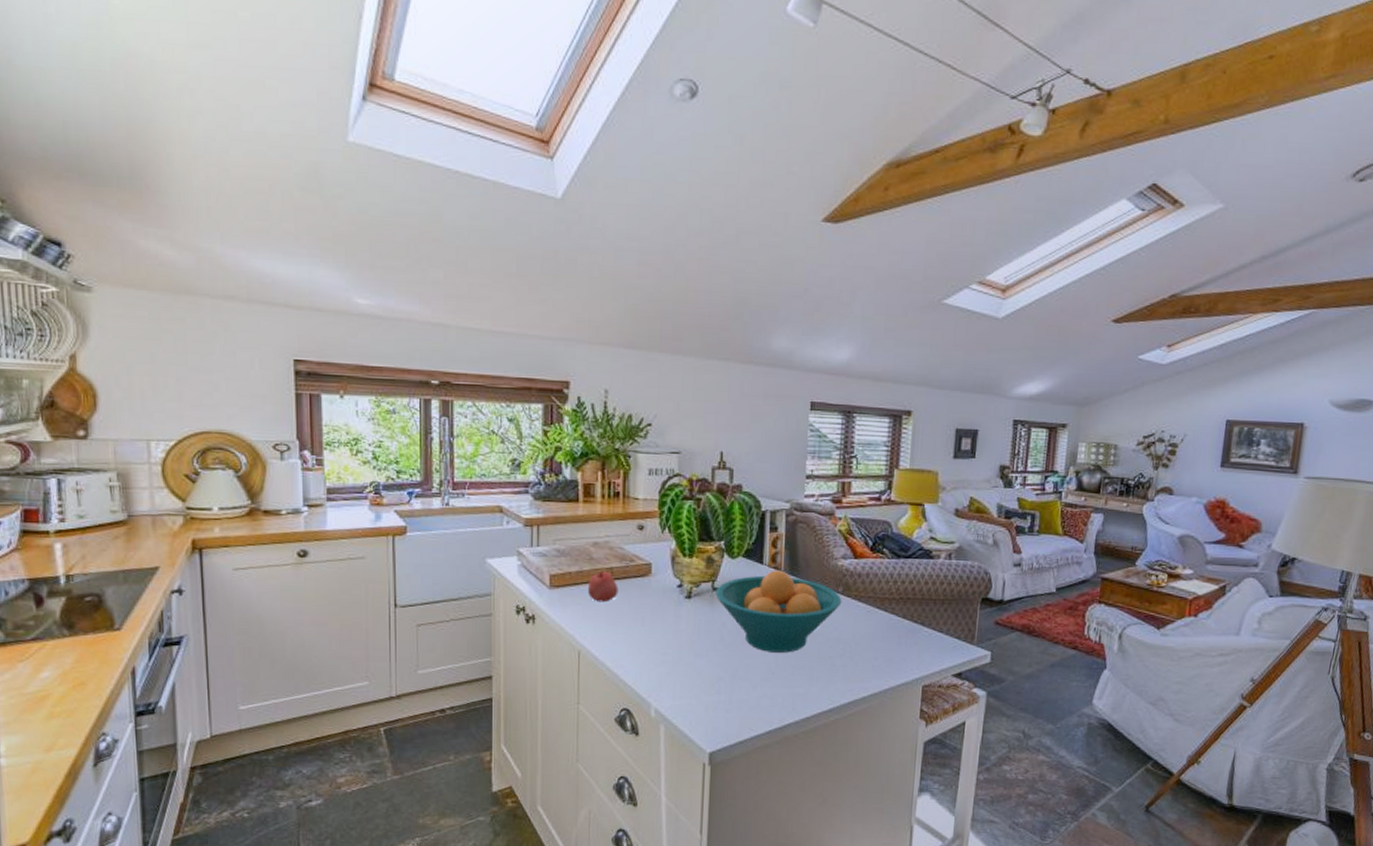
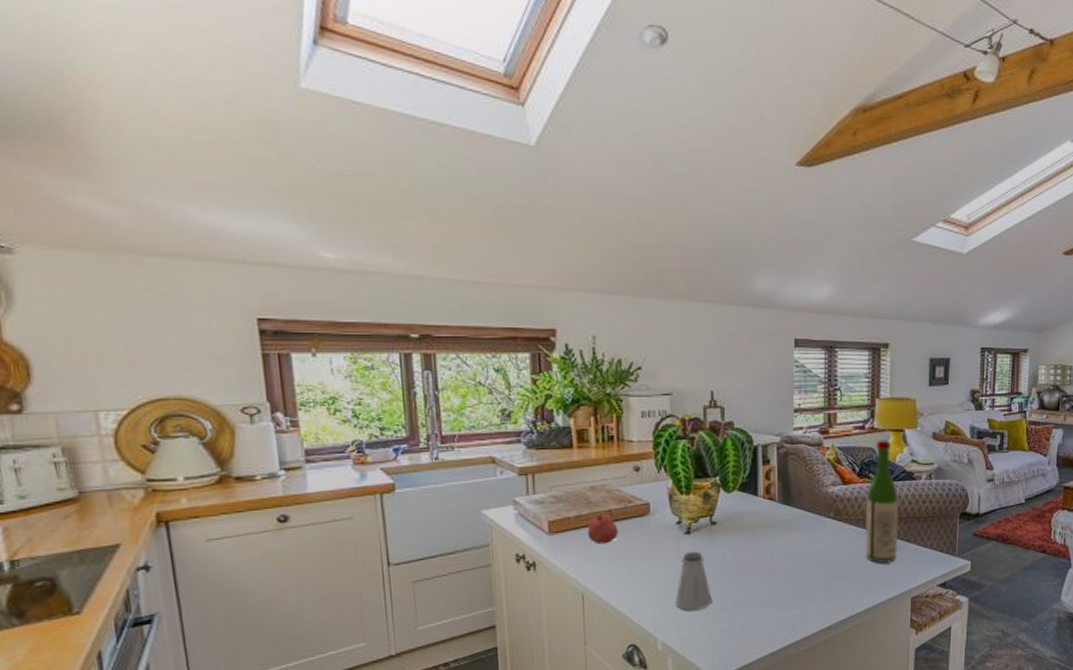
saltshaker: none [671,617,709,679] -> present [675,551,712,611]
fruit bowl: present [715,570,842,653] -> none [714,501,834,579]
wine bottle: none [874,513,915,647] -> present [865,440,900,564]

